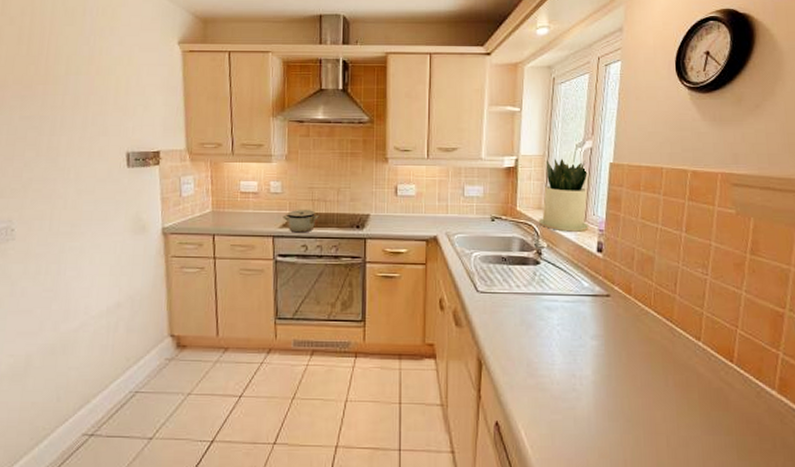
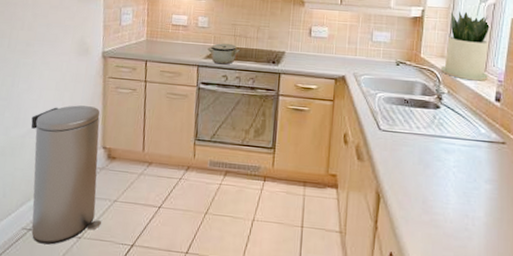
pedal bin: none [84,290,175,450] -> present [31,105,101,245]

